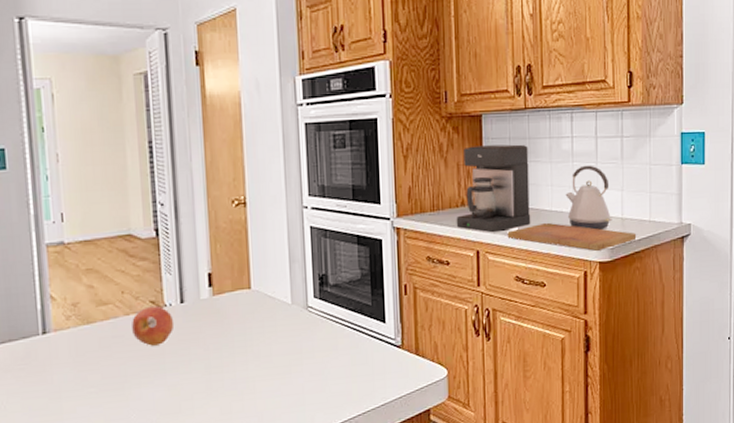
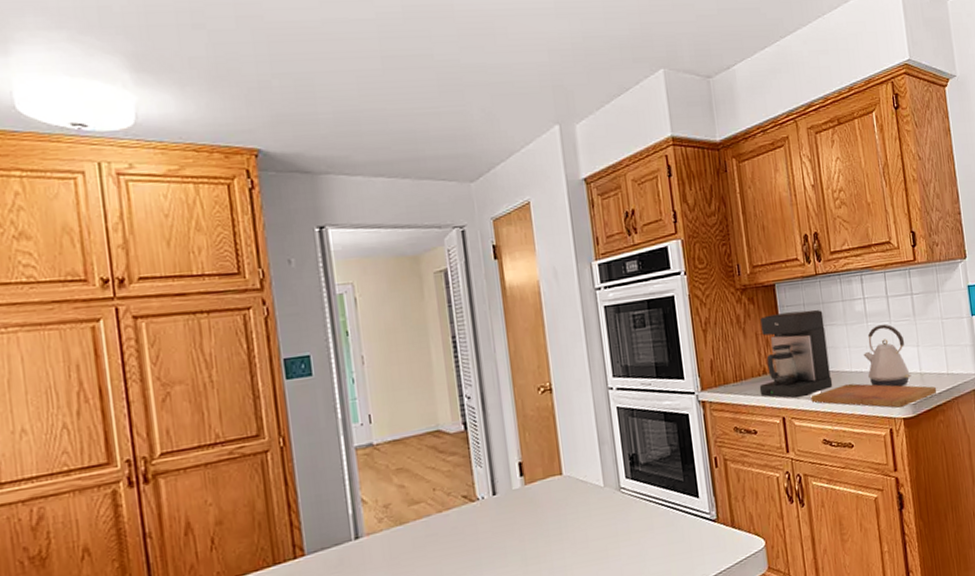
fruit: present [132,305,175,346] -> none [445,500,488,542]

